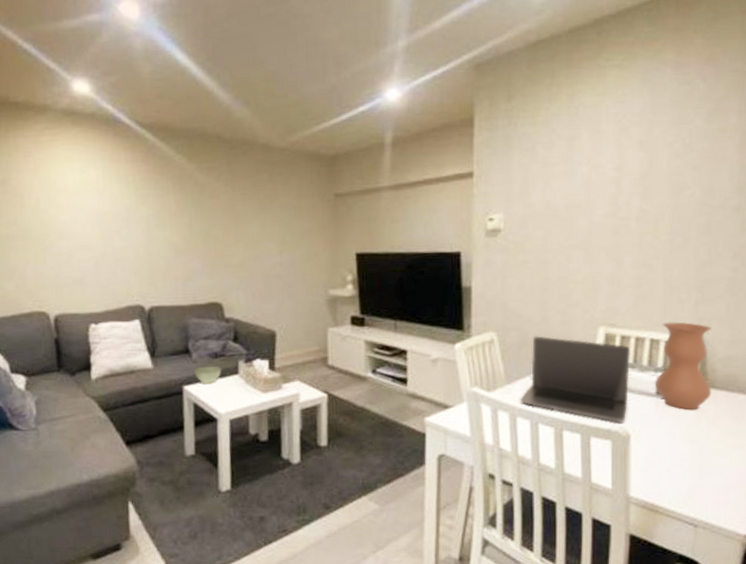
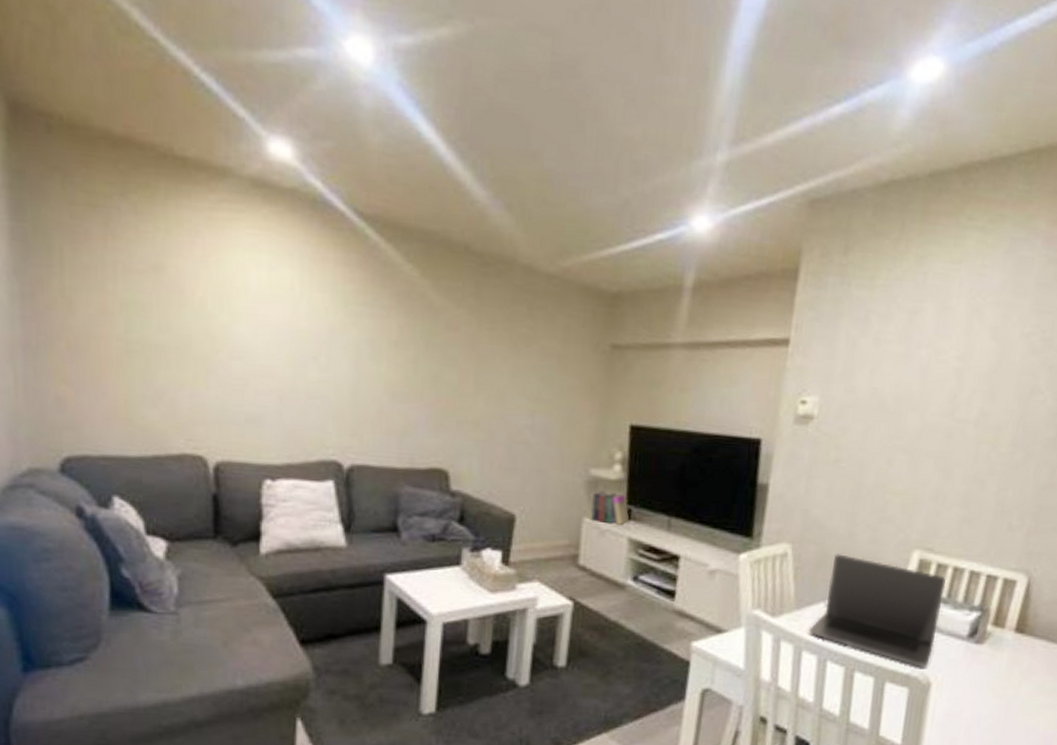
bowl: present [193,366,222,385] -> none [401,551,440,576]
books: none [331,306,364,332] -> present [589,490,630,526]
vase: present [656,321,712,411] -> none [968,552,1041,660]

